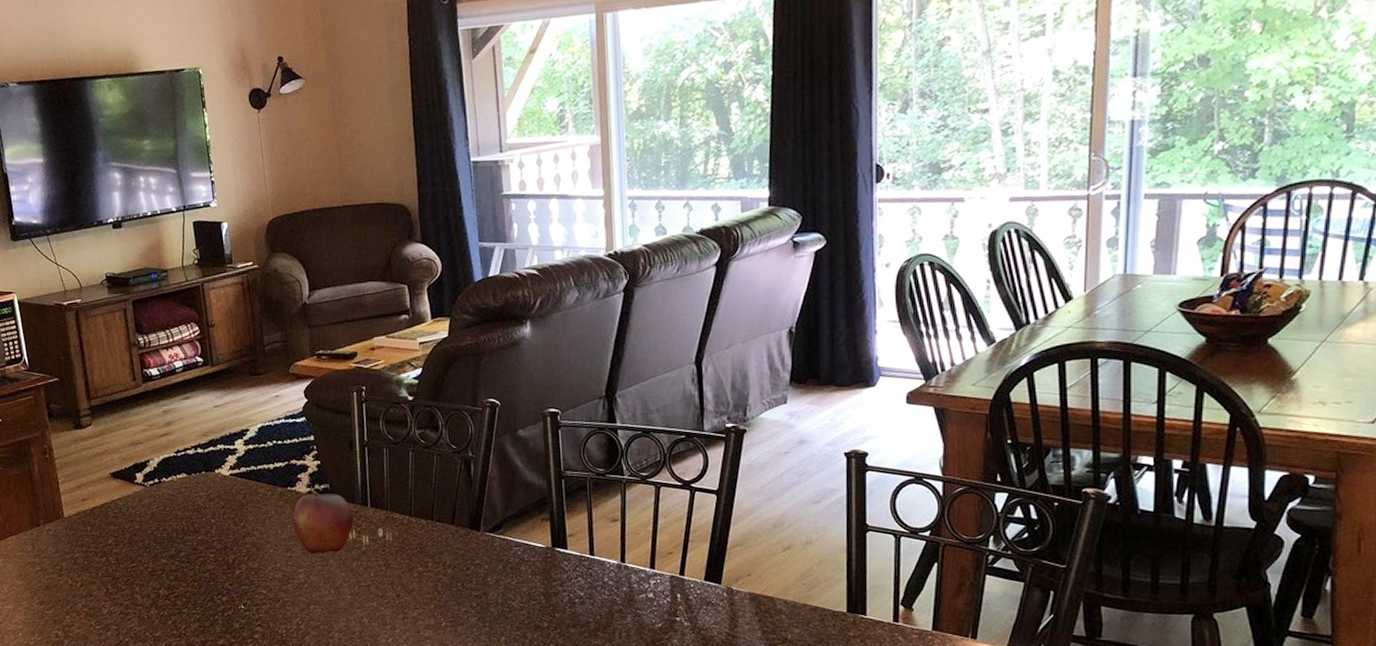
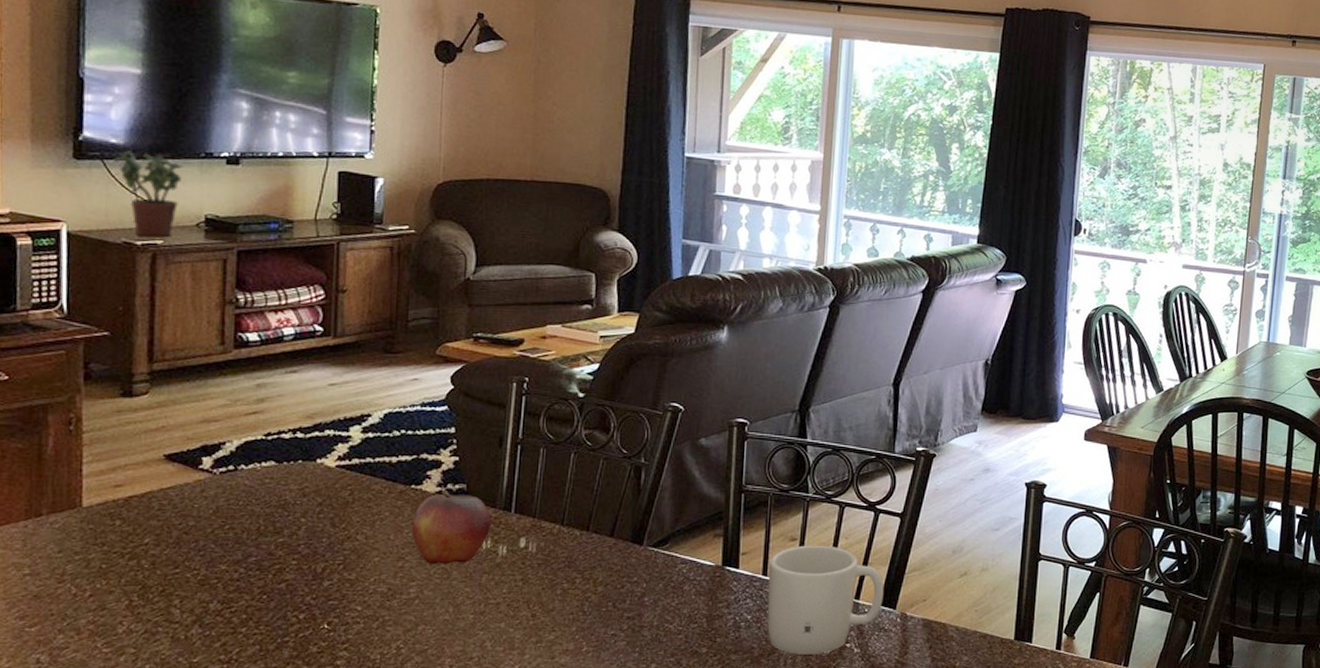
potted plant: none [37,228,86,298] -> present [113,150,184,238]
mug: none [595,524,708,628] -> present [767,545,884,655]

